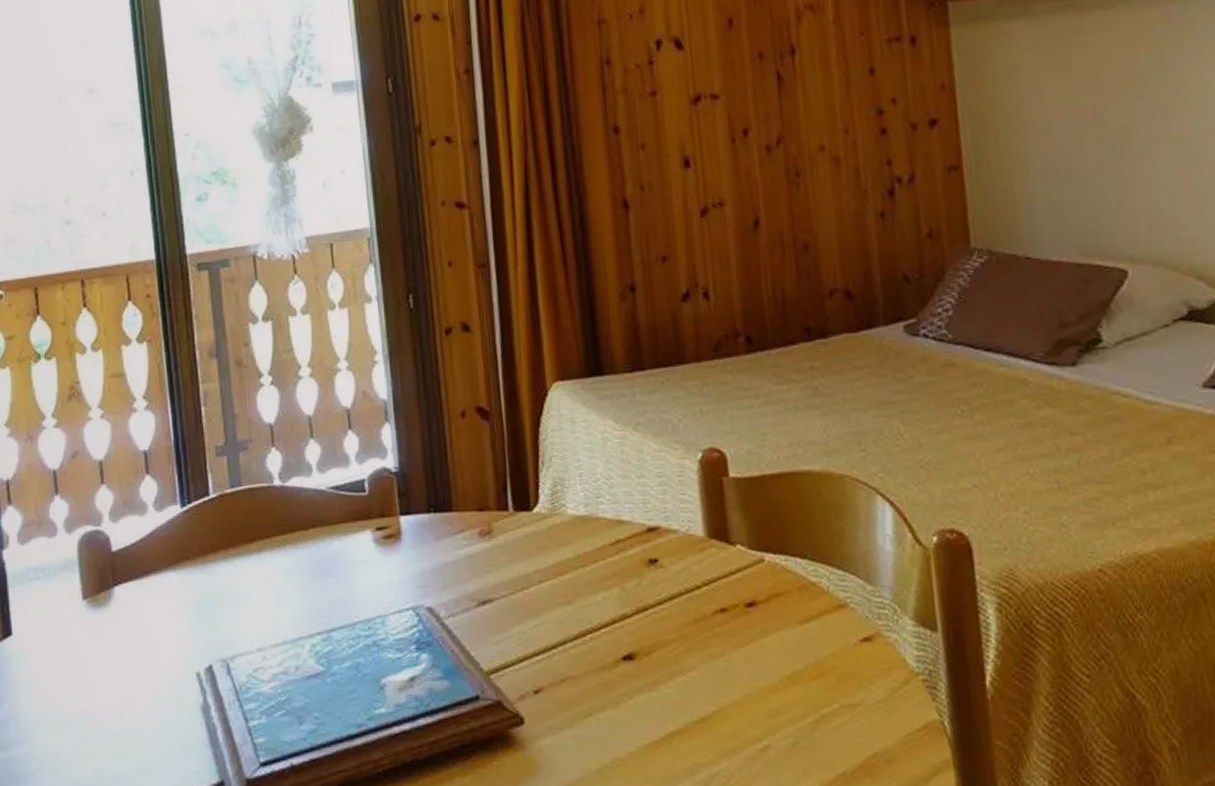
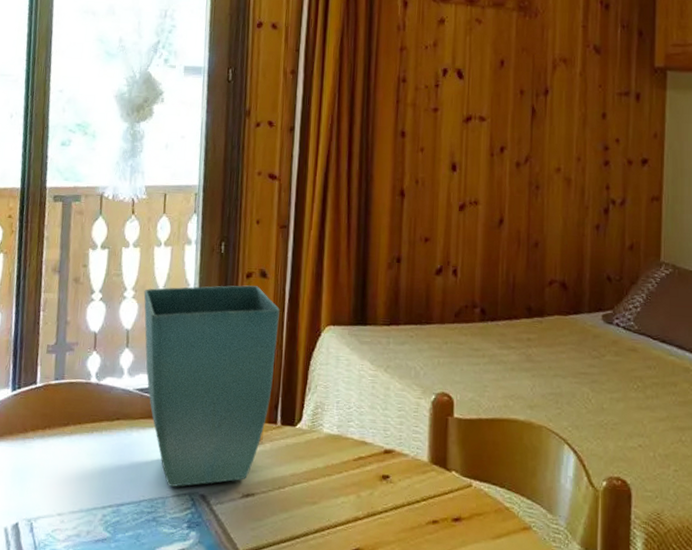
flower pot: none [322,343,497,602] -> present [144,285,280,487]

